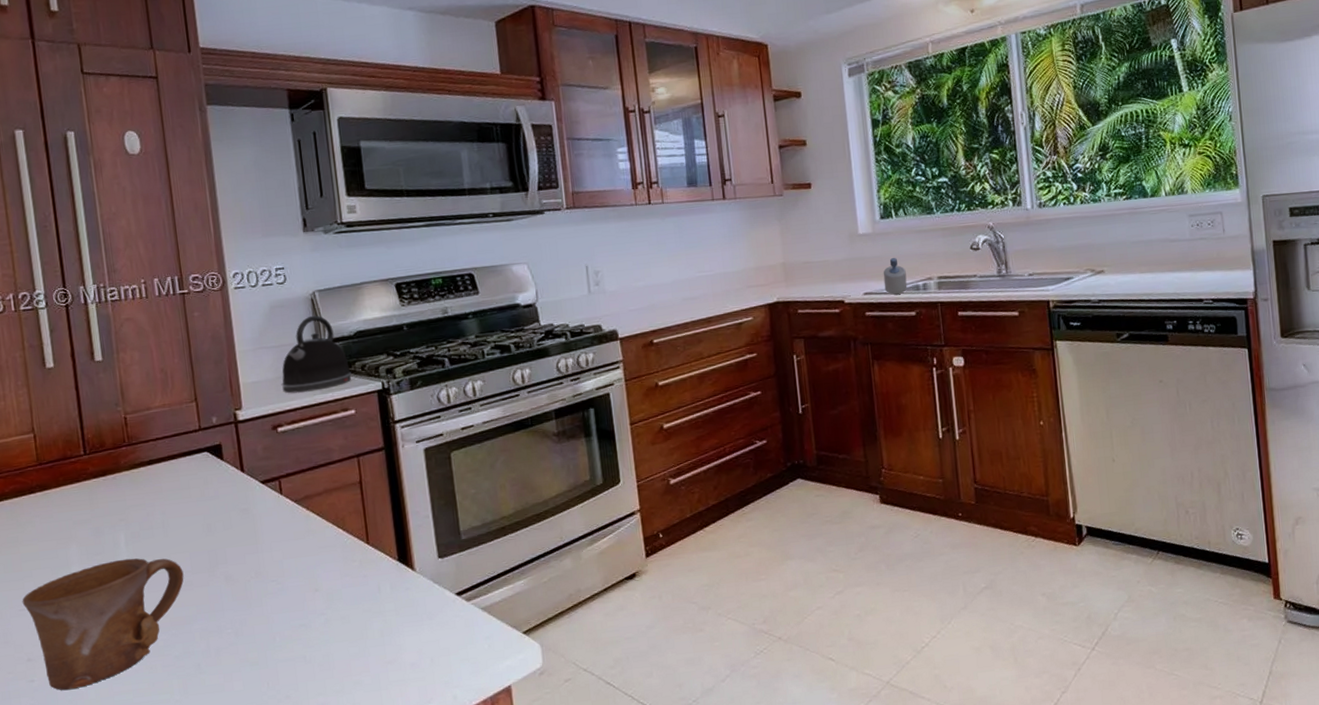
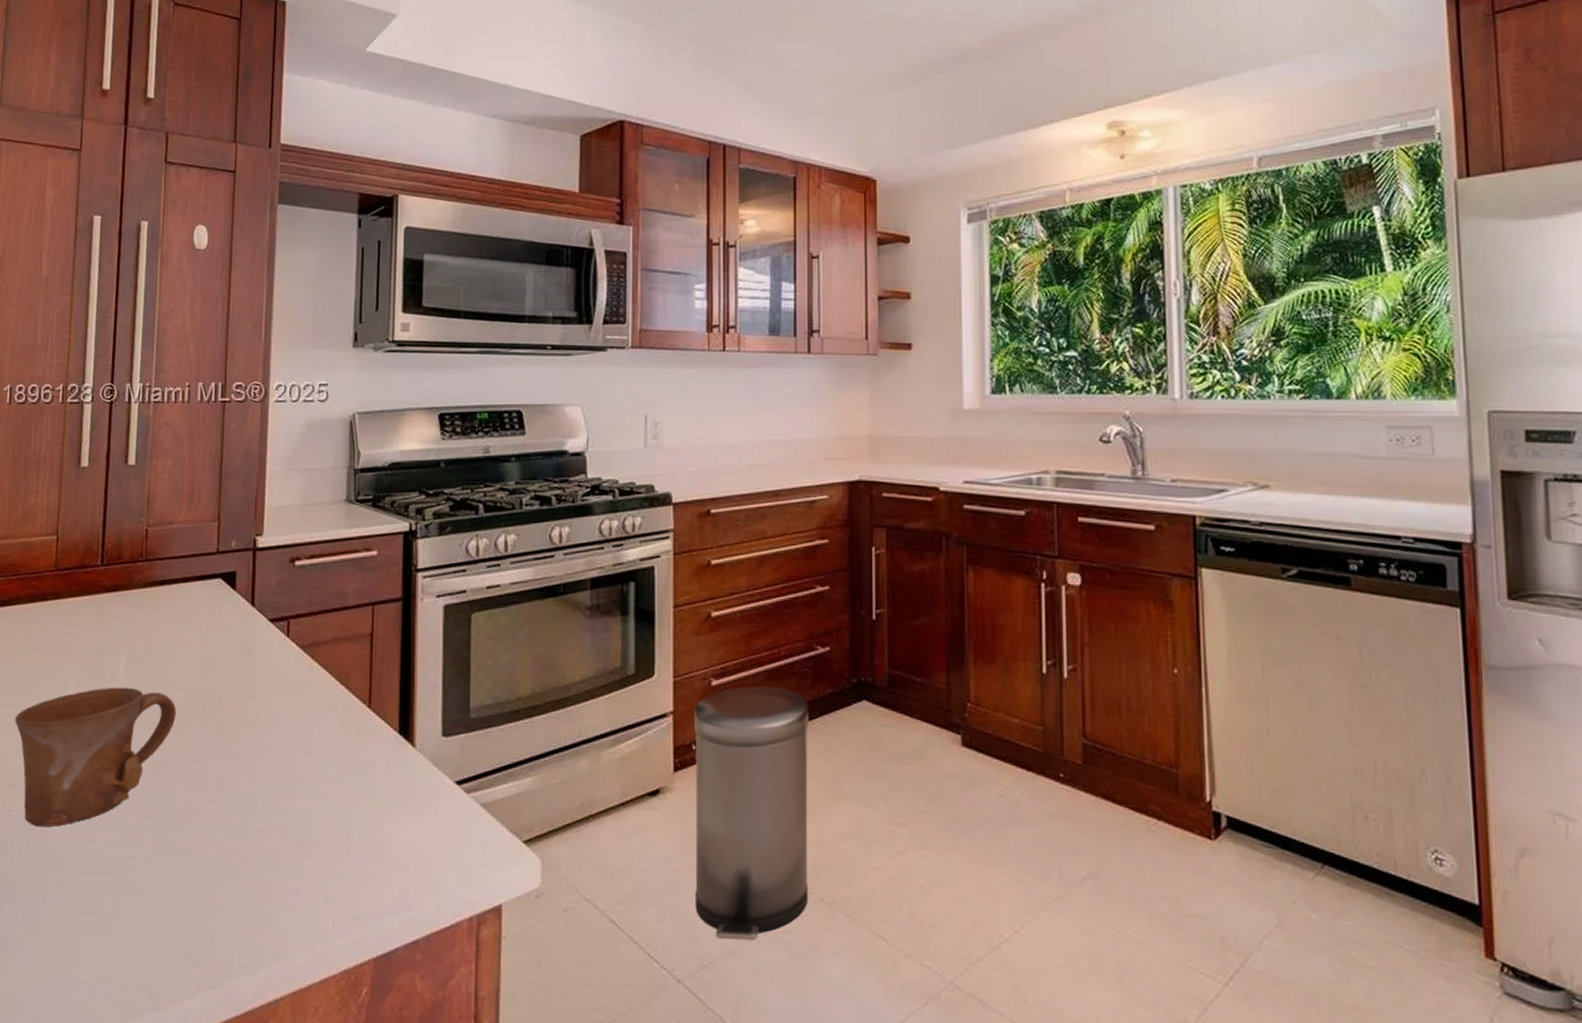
kettle: present [281,315,352,394] -> none [306,440,381,524]
pedal bin: none [658,478,769,682] -> present [695,686,809,941]
soap dispenser: present [883,257,908,295] -> none [989,441,1018,487]

